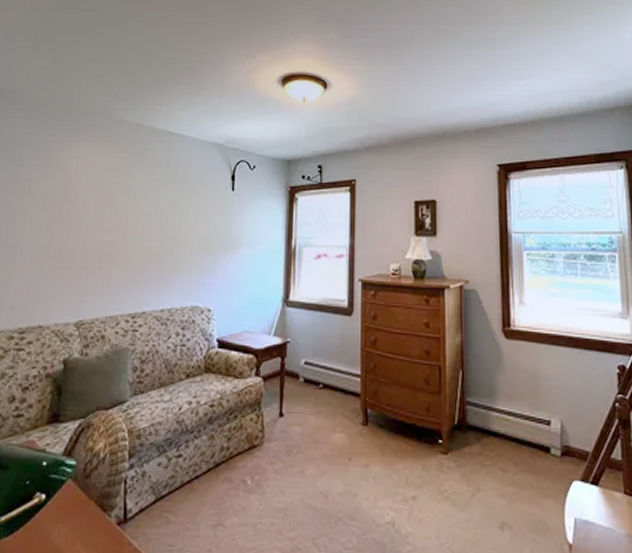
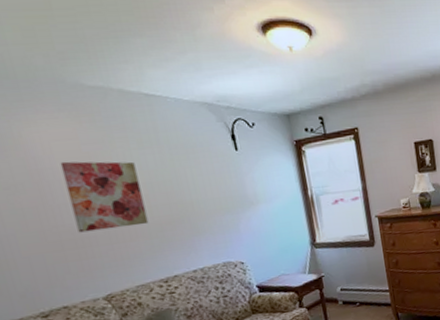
wall art: none [76,185,142,254] -> present [60,161,149,233]

